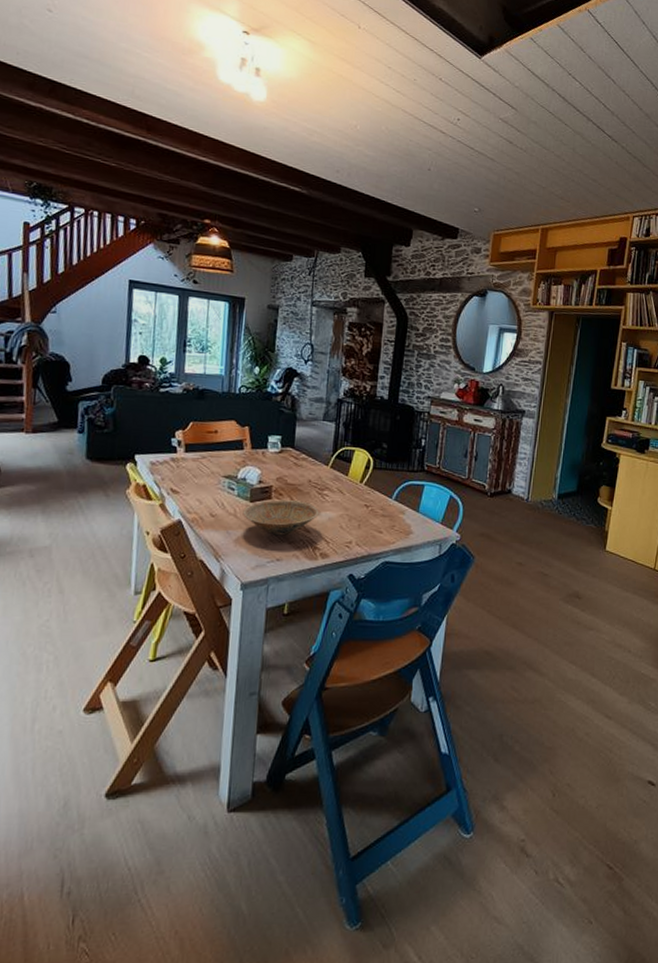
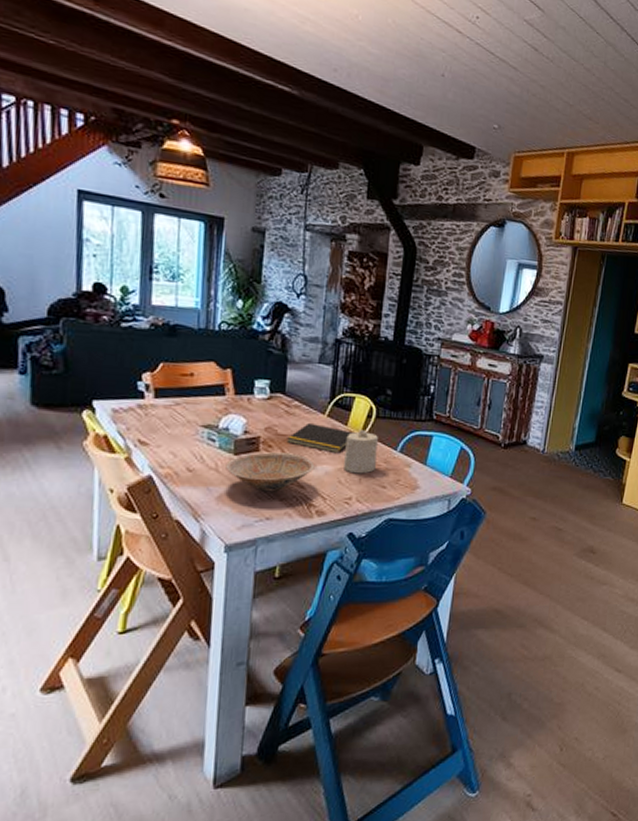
notepad: none [295,473,354,501] -> present [286,422,354,454]
candle: none [345,480,375,520] -> present [344,430,378,474]

